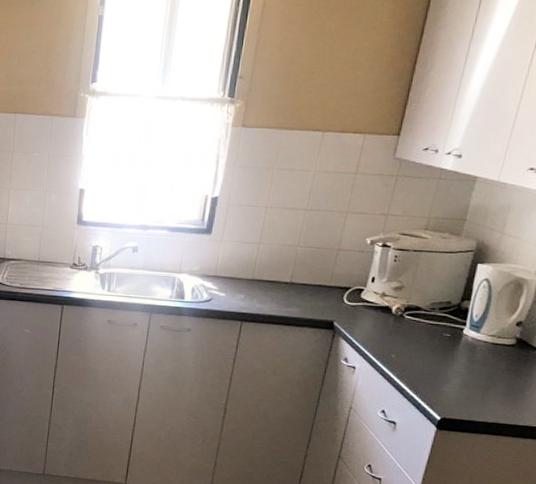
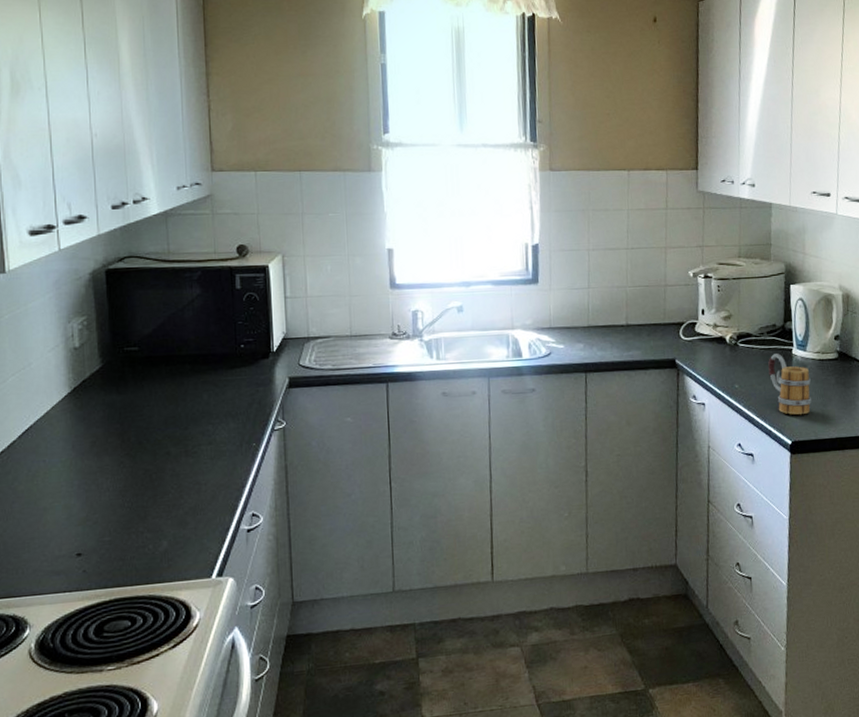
mug: none [431,330,478,395] -> present [768,353,811,416]

